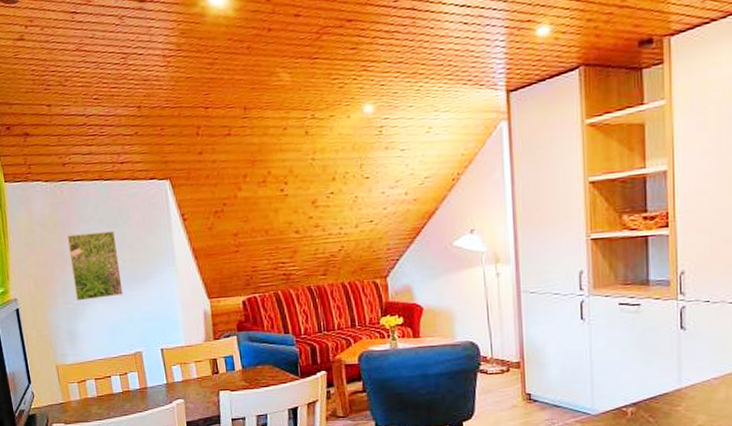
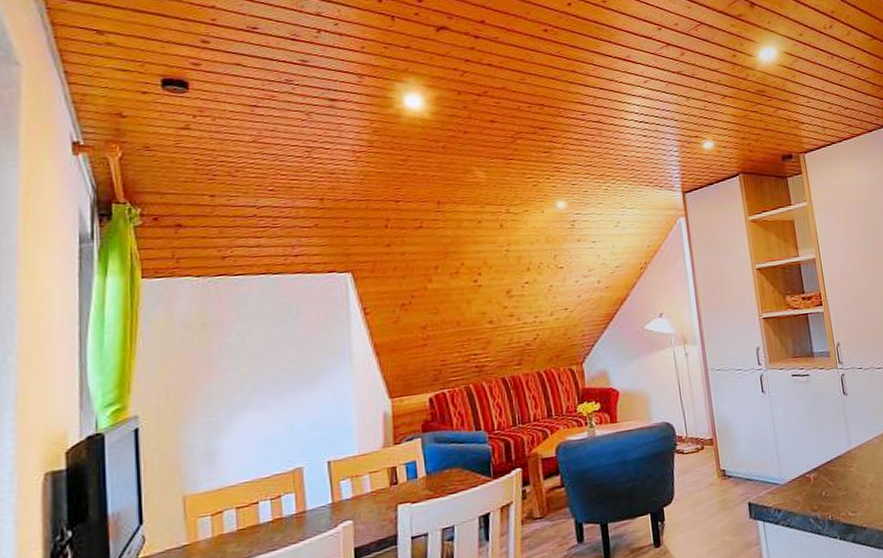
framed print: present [67,231,123,301] -> none [217,329,285,413]

